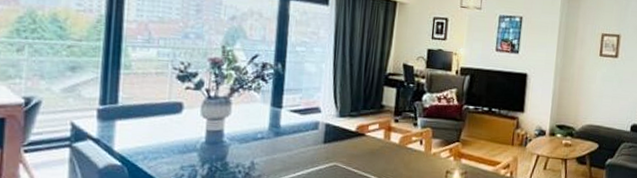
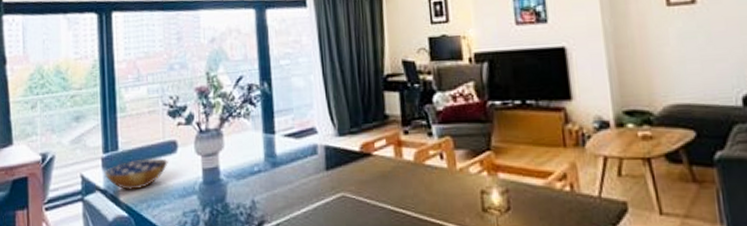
bowl: none [99,115,171,143] -> present [104,158,168,190]

